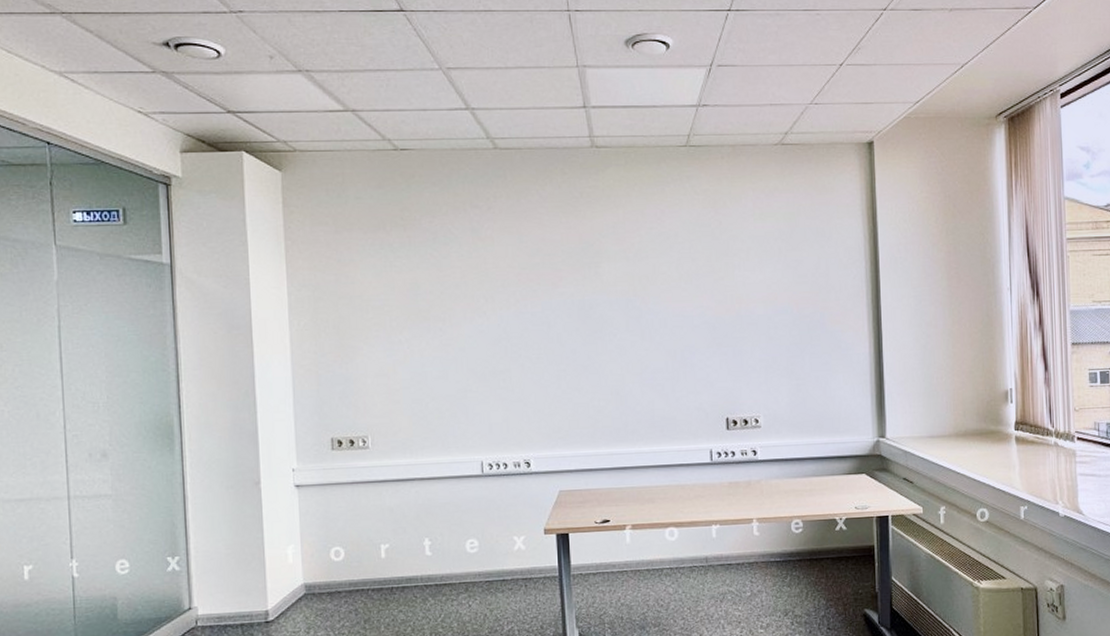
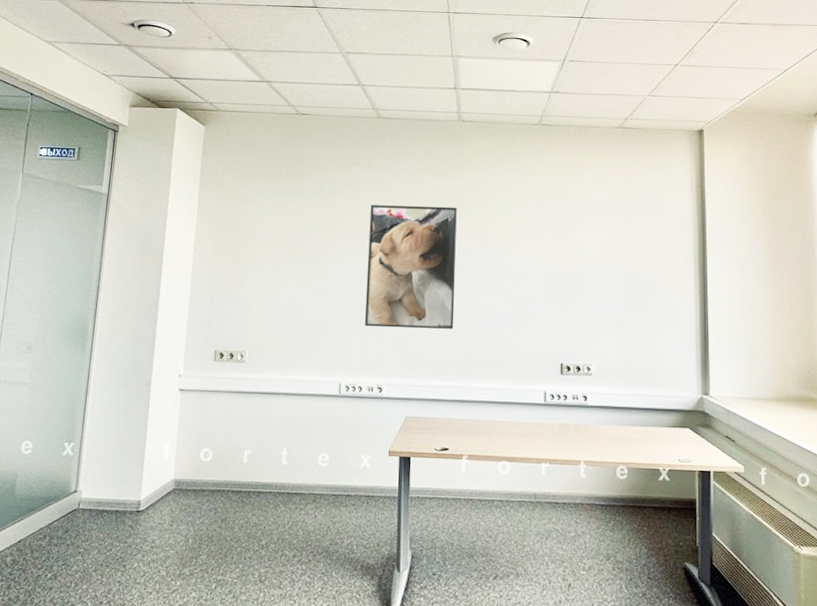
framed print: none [496,251,605,396] -> present [364,205,457,330]

